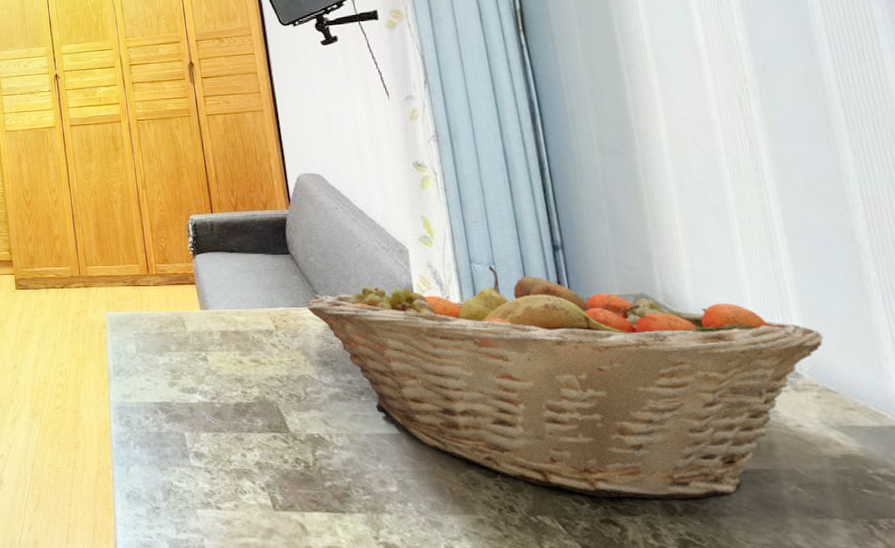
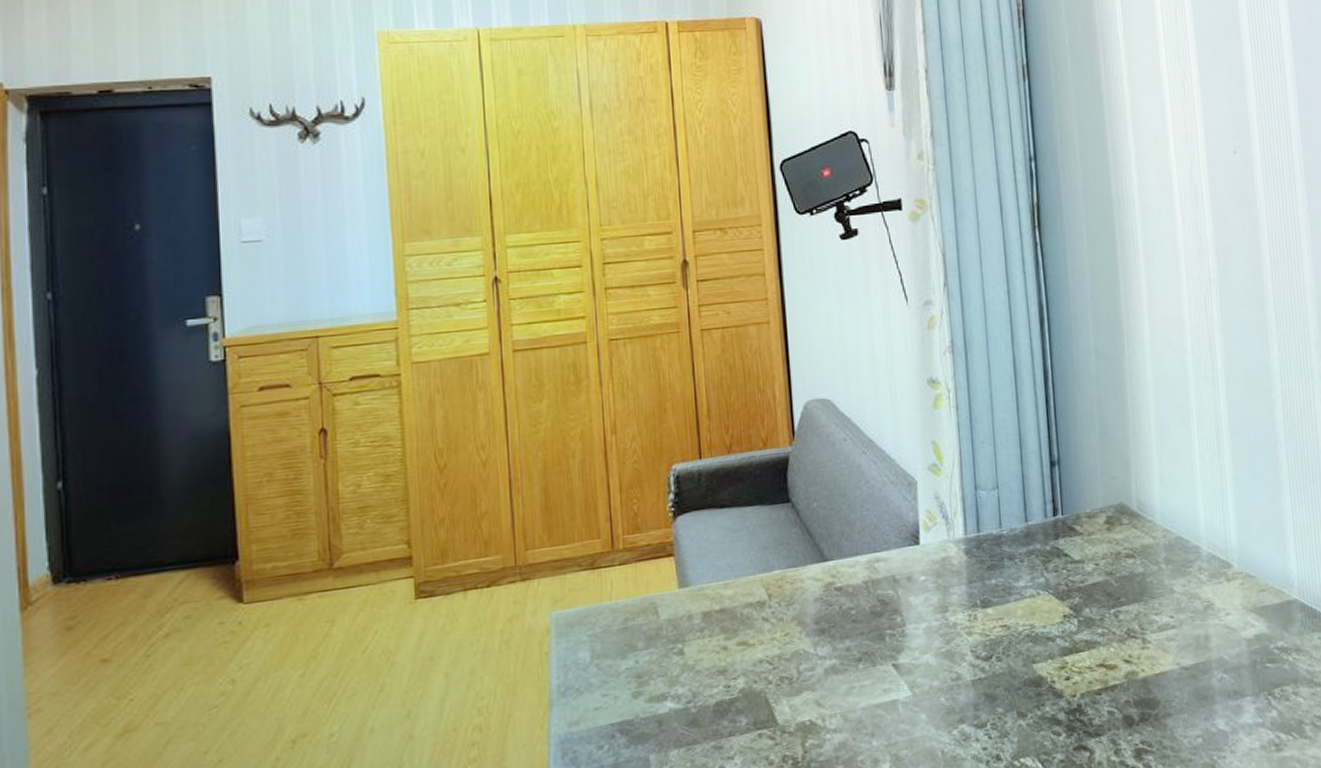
fruit basket: present [306,266,824,500] -> none [806,490,1249,726]

